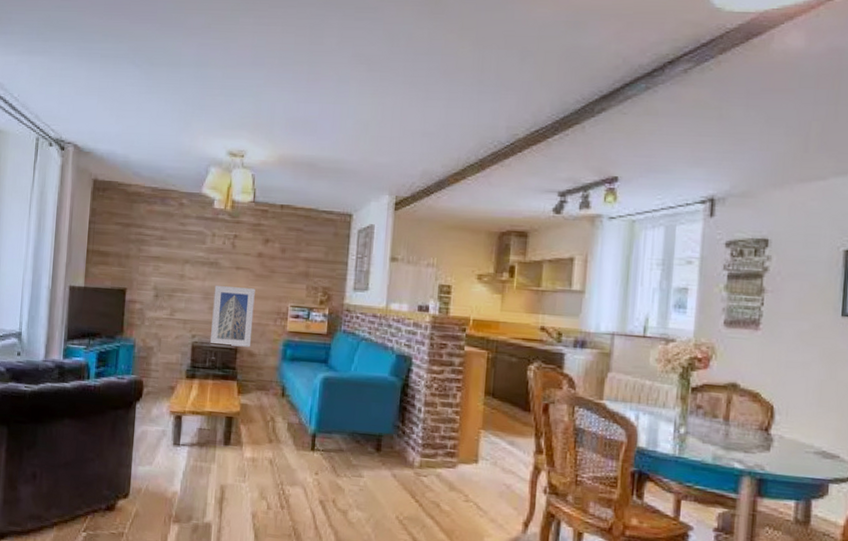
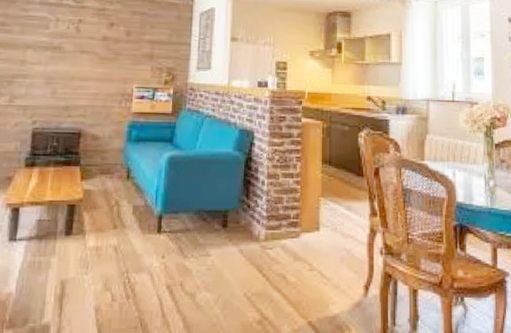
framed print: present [210,286,255,347] -> none [52,70,100,131]

